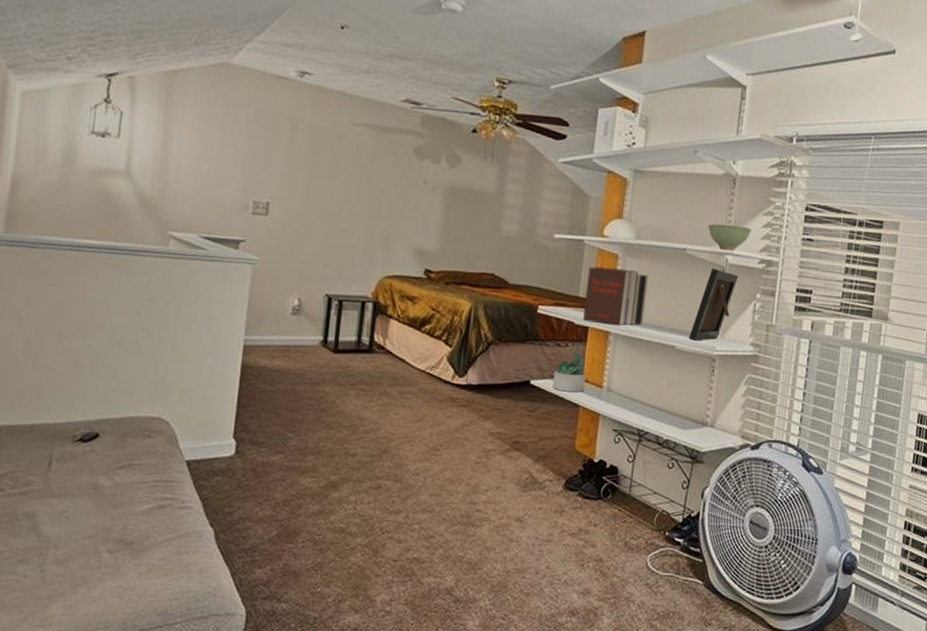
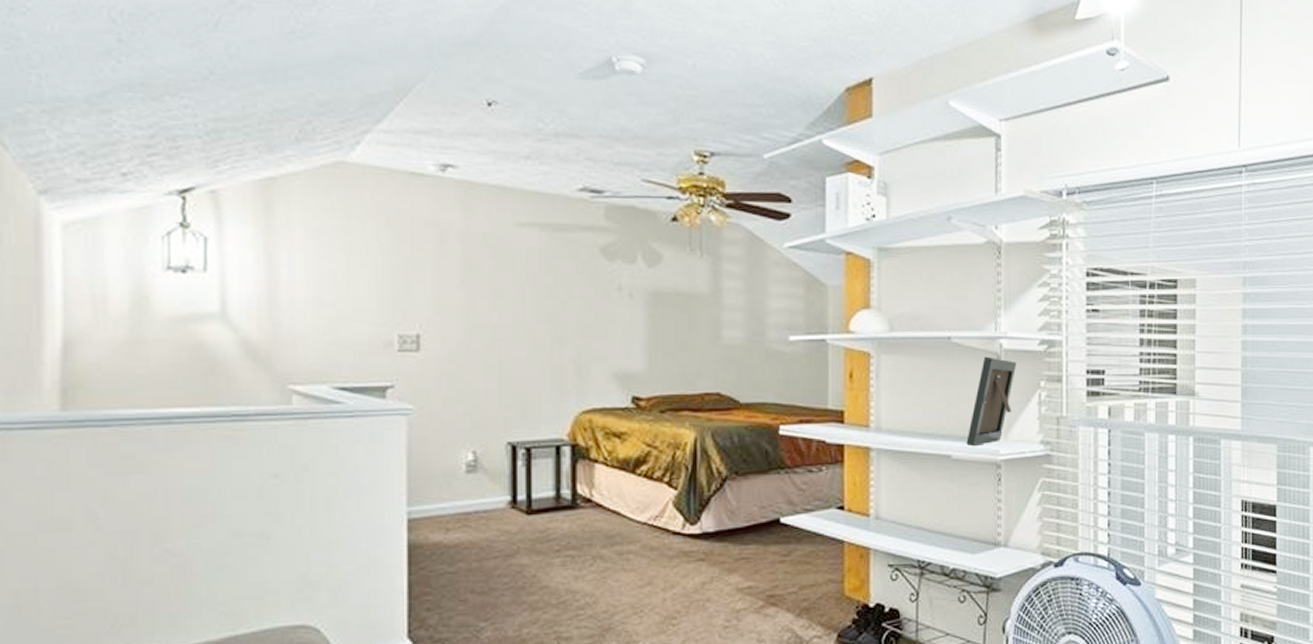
succulent plant: present [552,350,587,393] -> none [808,475,847,527]
books: present [583,266,648,326] -> none [836,370,910,439]
bowl: present [707,223,752,251] -> none [973,302,1027,333]

